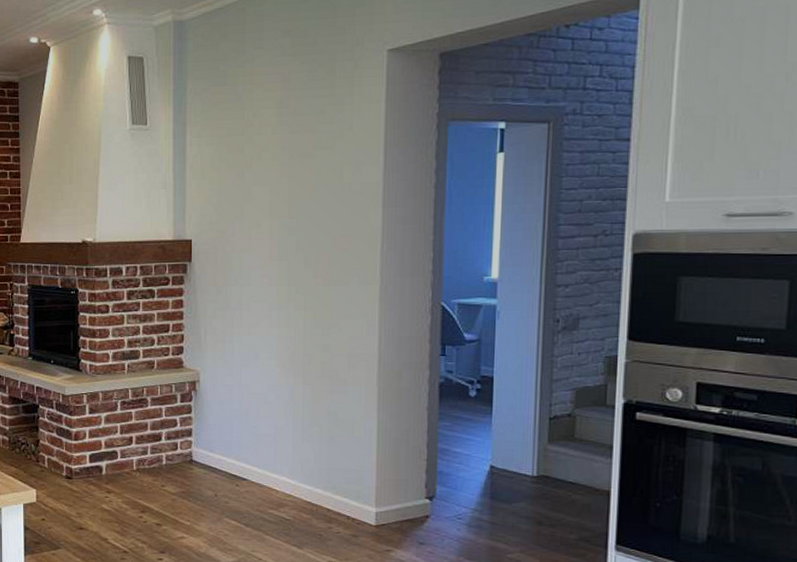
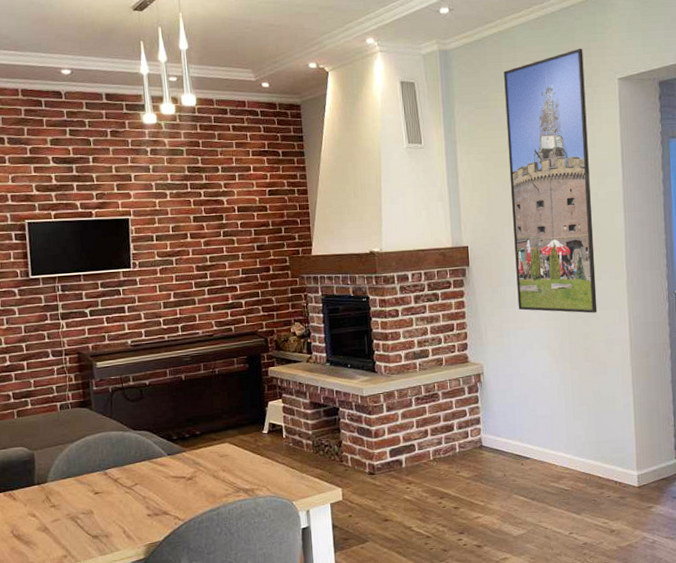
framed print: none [245,14,346,322] -> present [504,48,597,313]

